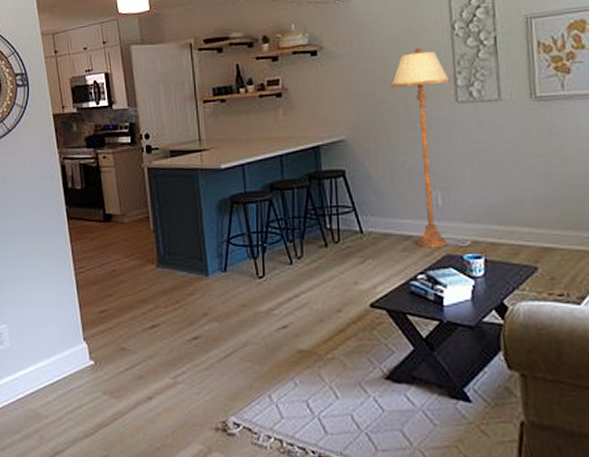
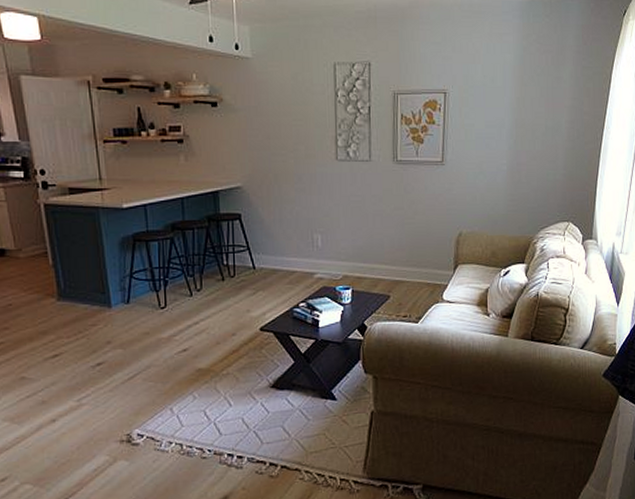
floor lamp: present [391,47,451,249] -> none [283,109,333,282]

